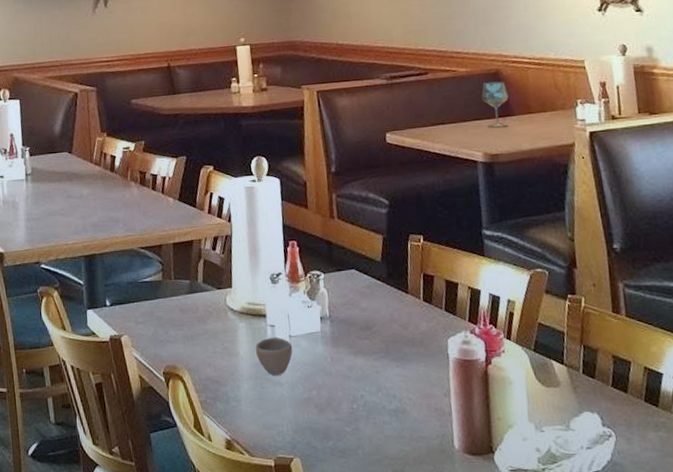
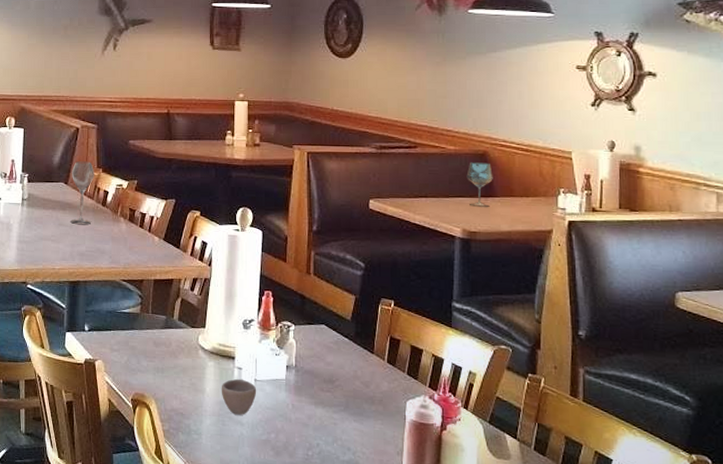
wineglass: none [75,127,101,195] -> present [70,161,94,225]

